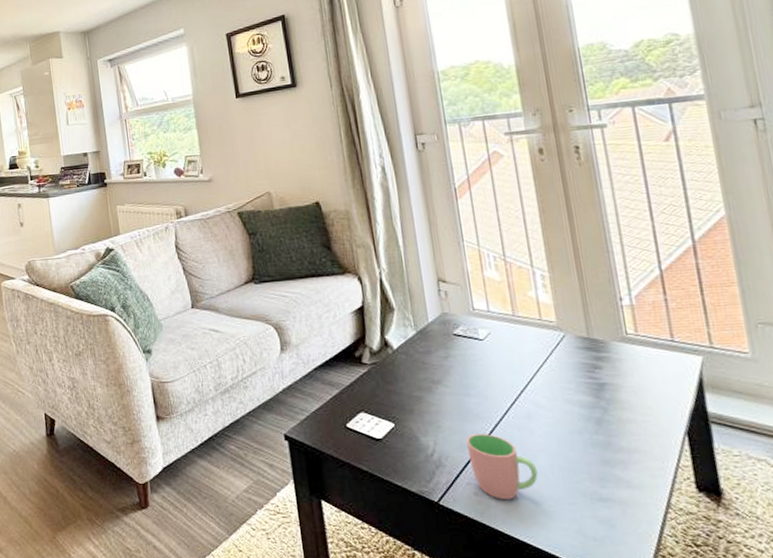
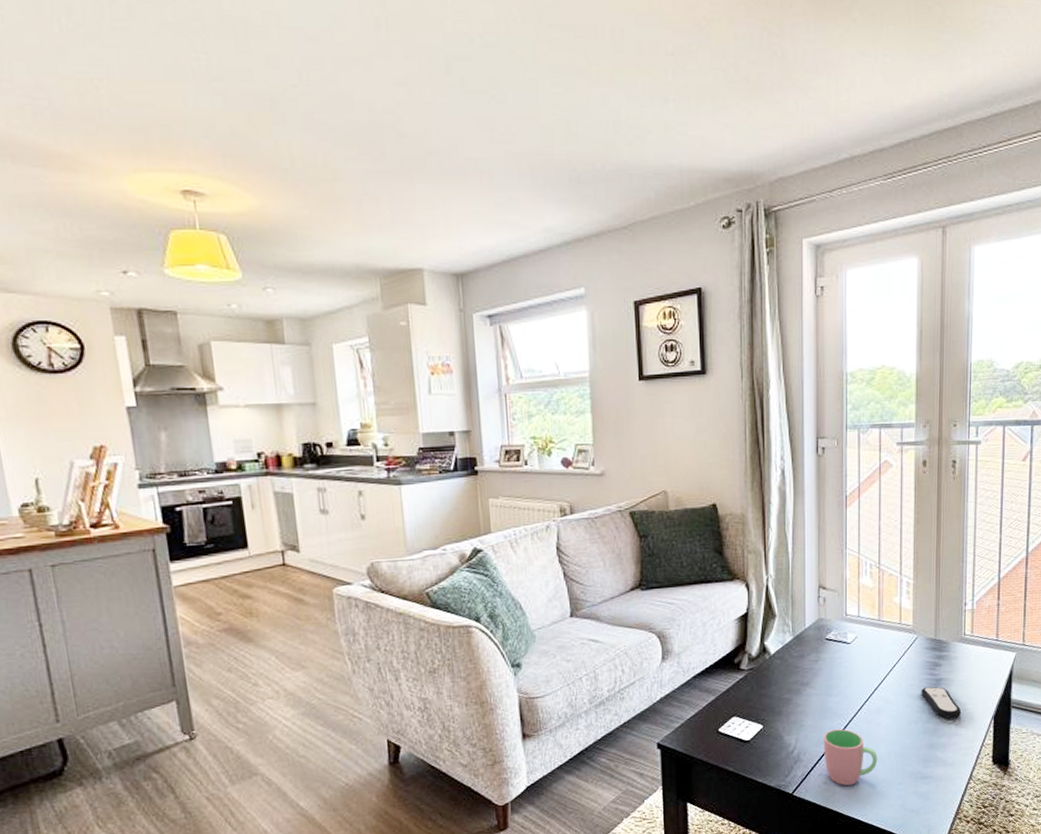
remote control: none [580,391,641,431] -> present [921,686,962,719]

